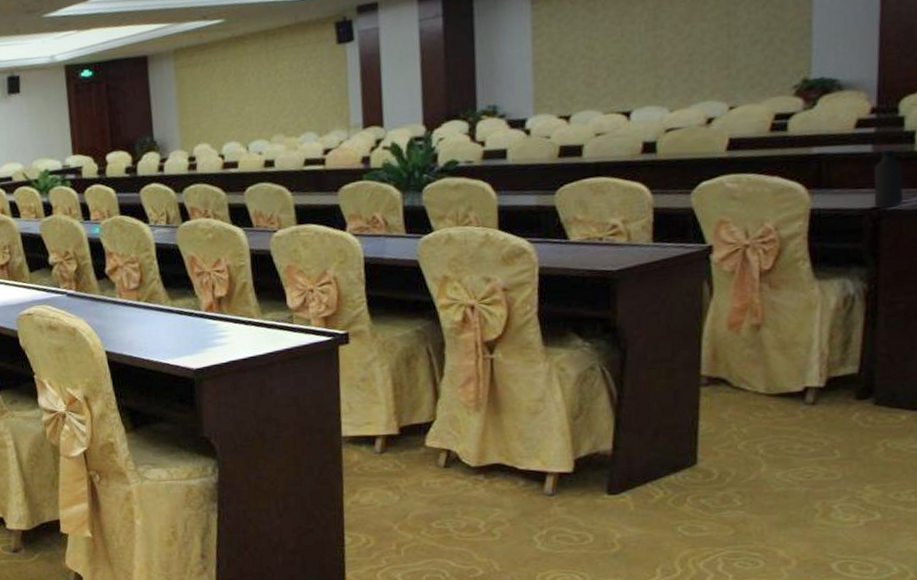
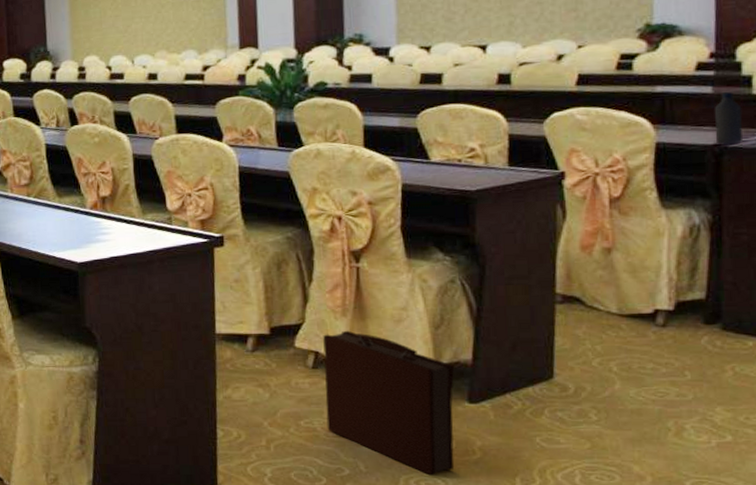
briefcase: none [455,425,593,572] -> present [323,330,455,476]

